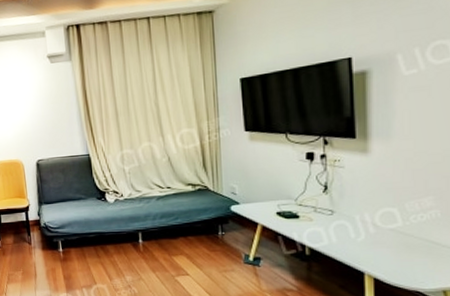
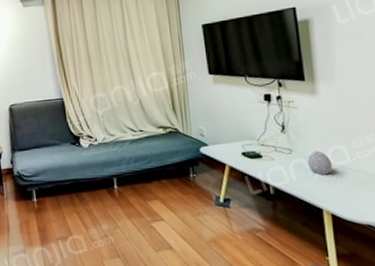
decorative egg: none [351,212,380,238] -> present [307,150,333,175]

